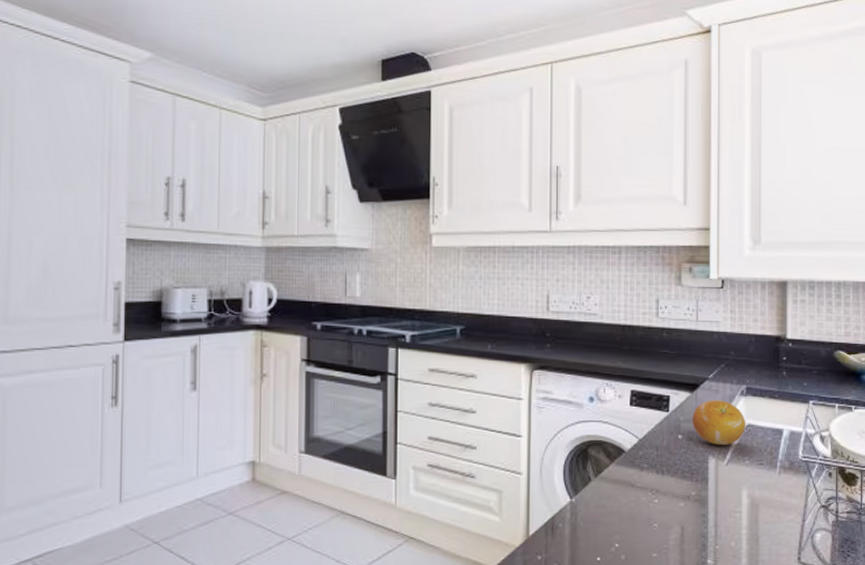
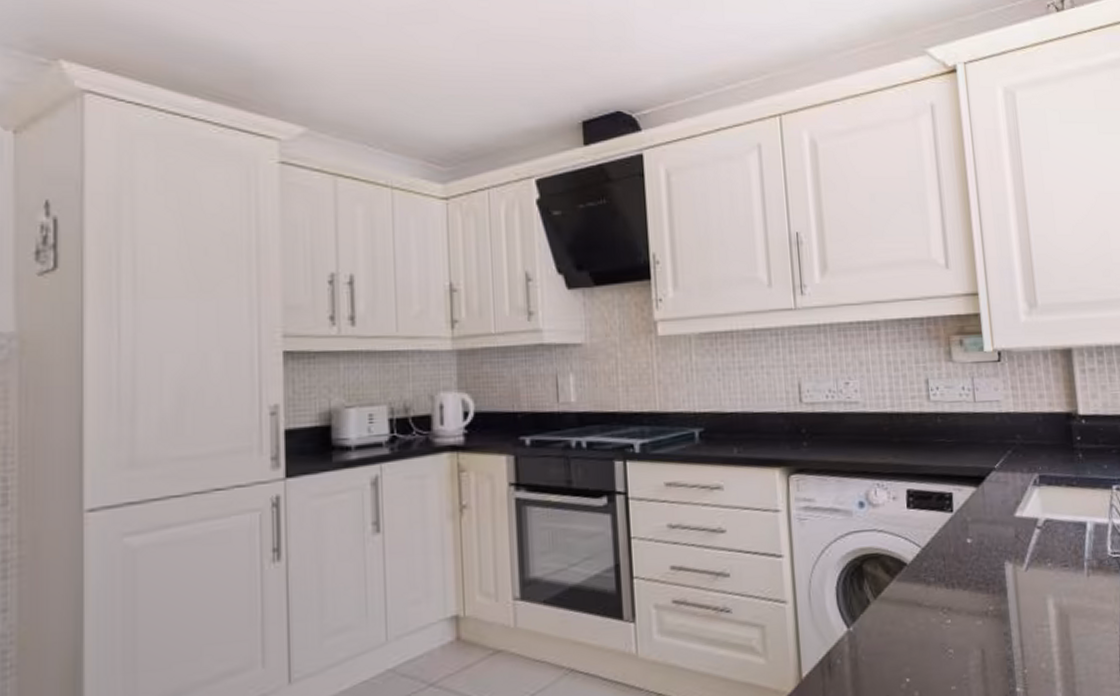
fruit: present [692,399,746,445] -> none [980,492,1044,547]

